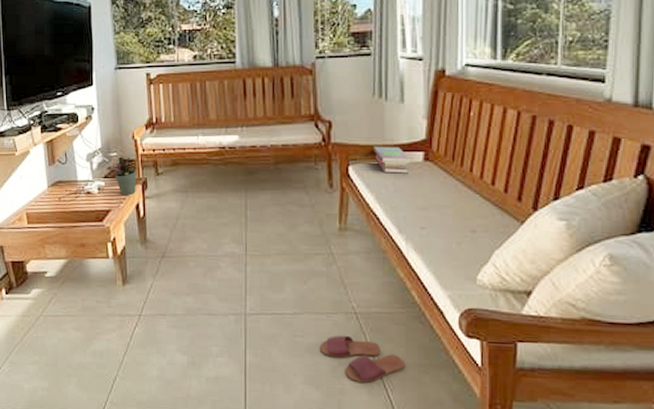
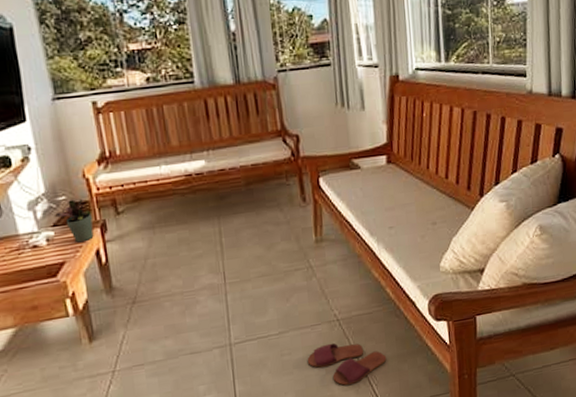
books: present [374,146,410,174] -> none [341,153,375,181]

